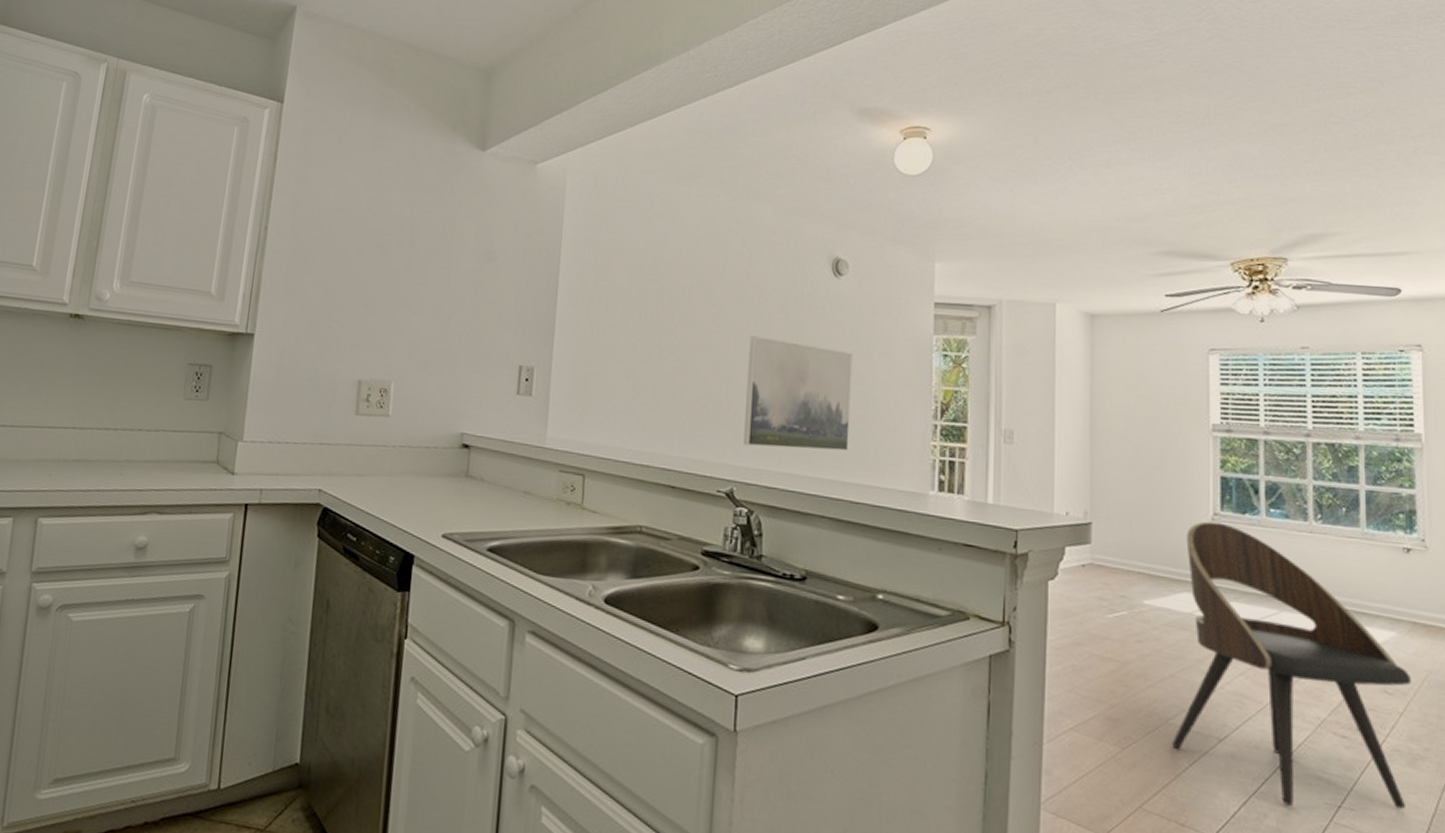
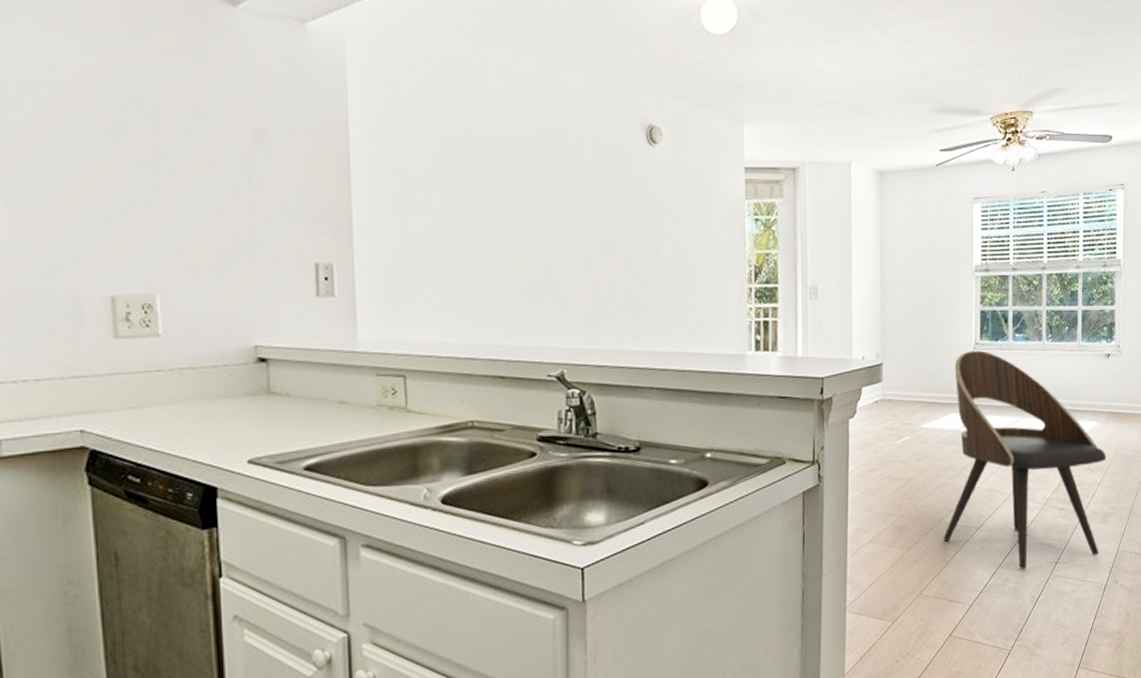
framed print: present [743,336,853,451] -> none [568,212,672,327]

